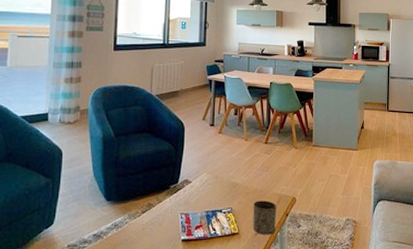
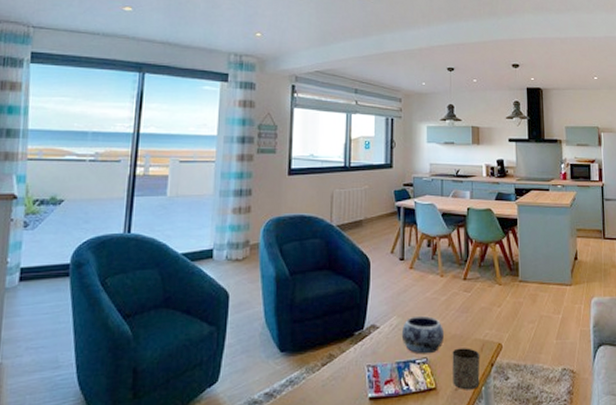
decorative bowl: none [210,173,247,205] -> present [401,315,445,354]

